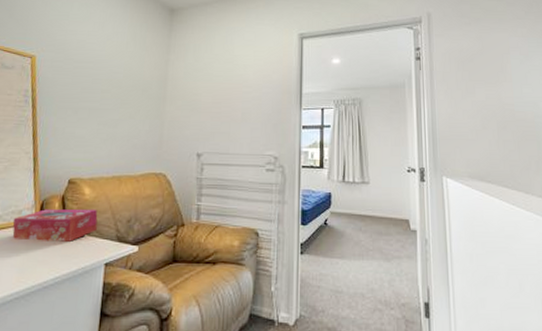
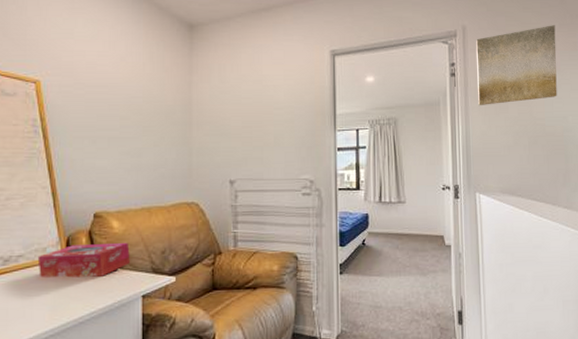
wall art: none [440,13,526,90] -> present [475,25,557,106]

